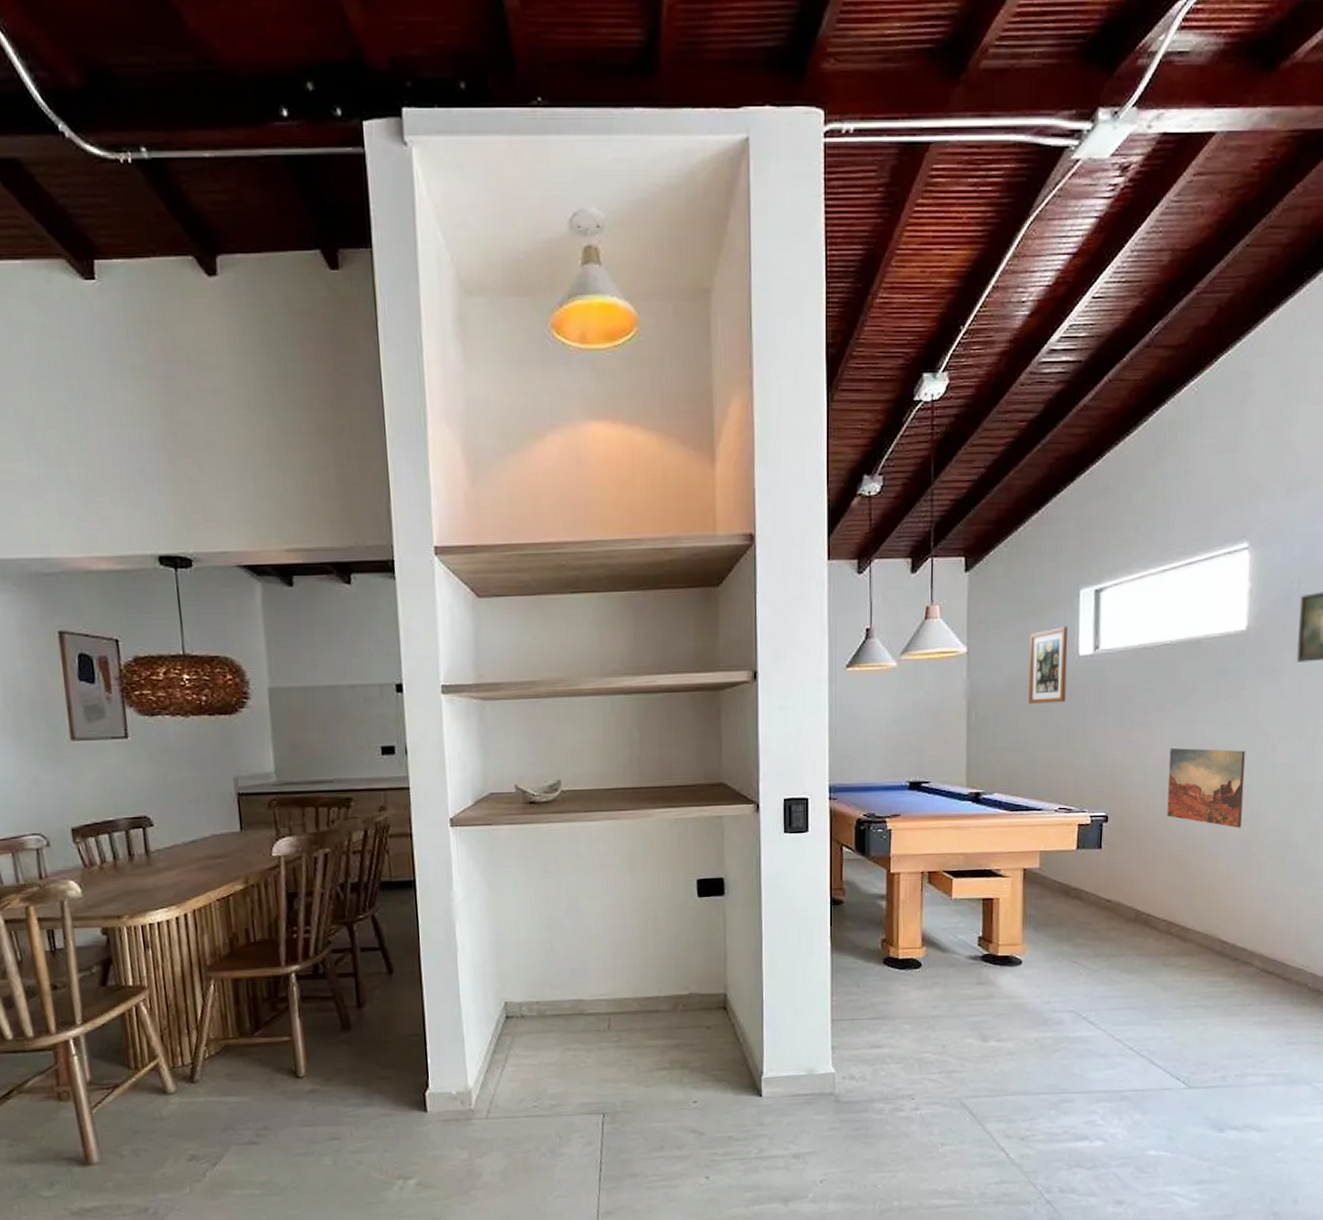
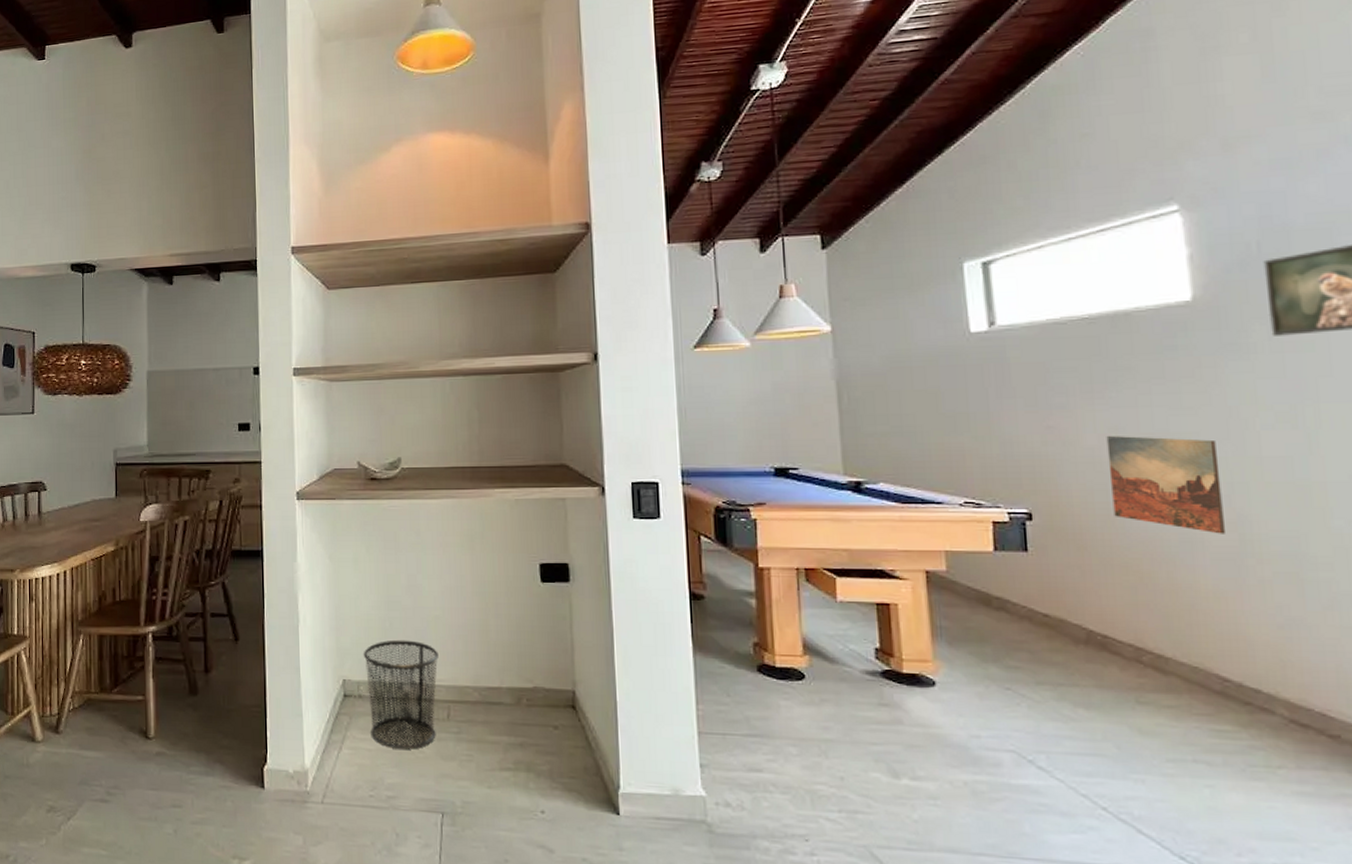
waste bin: none [524,959,600,1062] -> present [363,639,439,750]
wall art: present [1028,626,1068,704] -> none [906,301,959,385]

